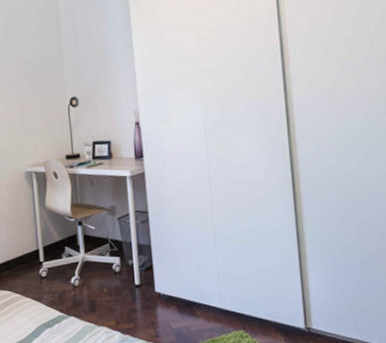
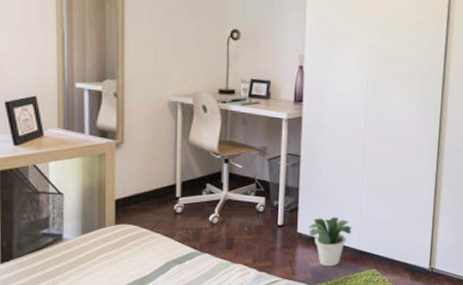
potted plant: none [166,274,212,328] -> present [309,217,353,267]

